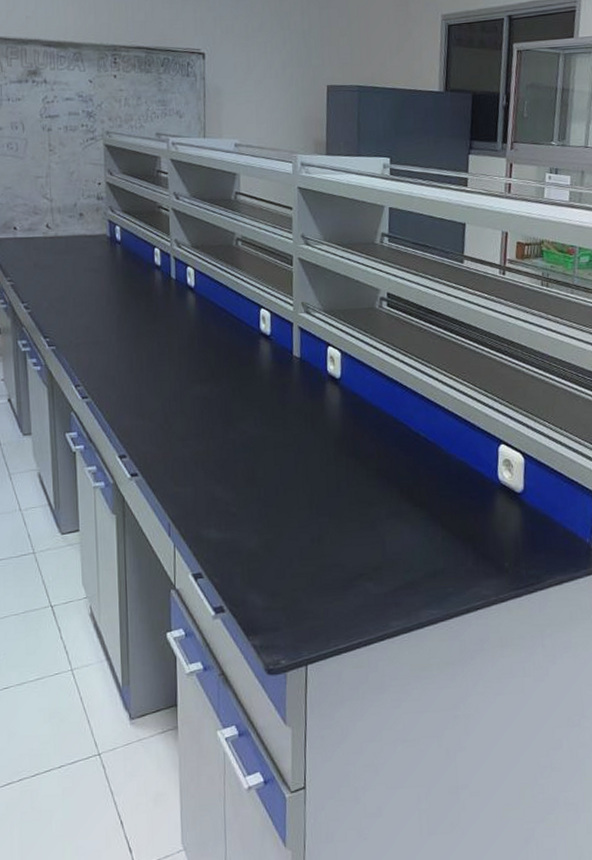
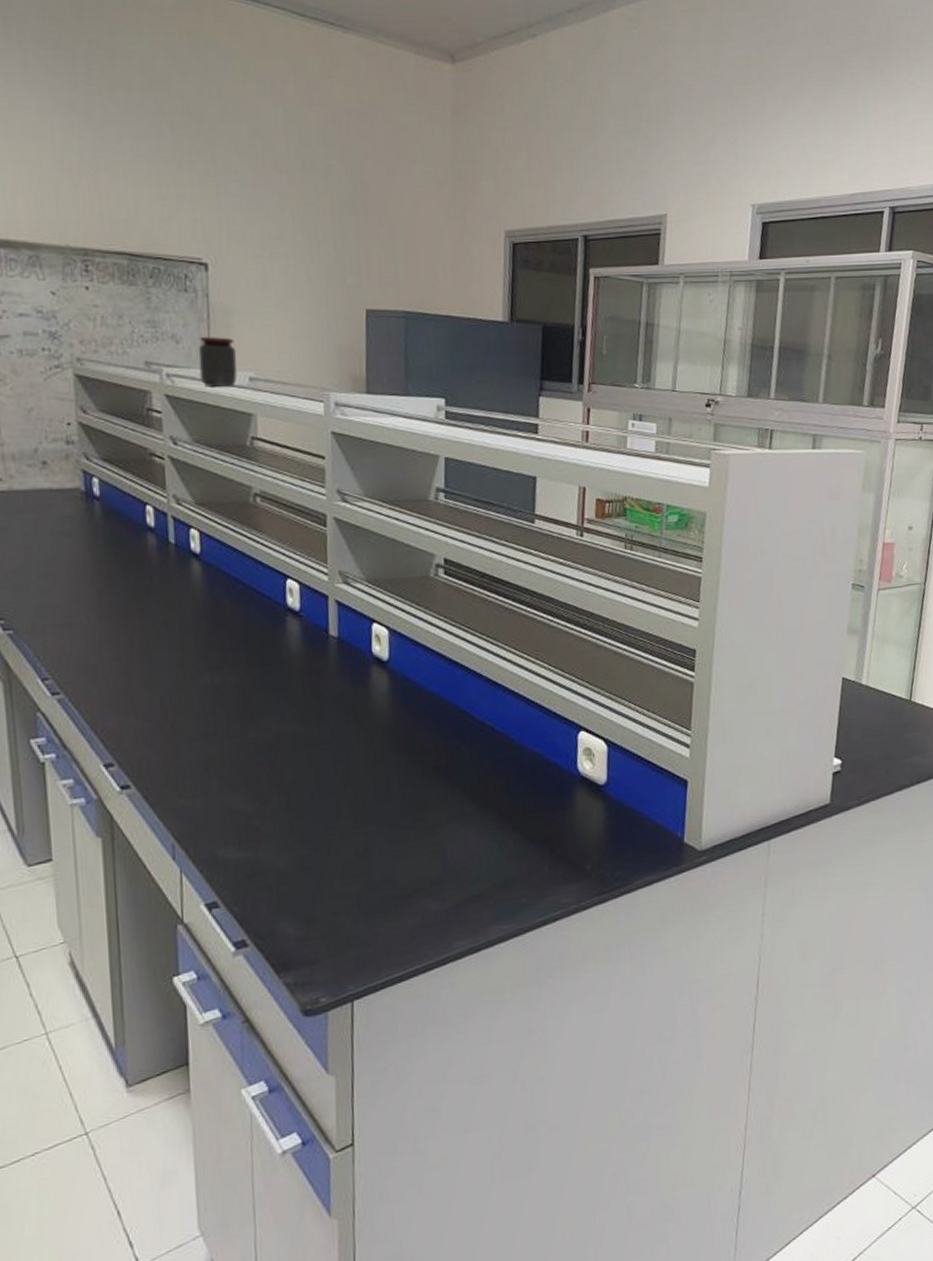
jar: none [196,111,226,153] -> present [198,336,237,388]

